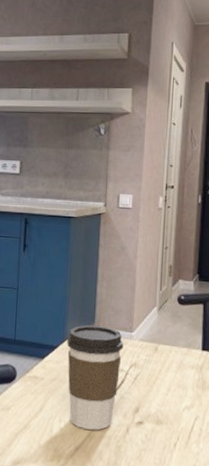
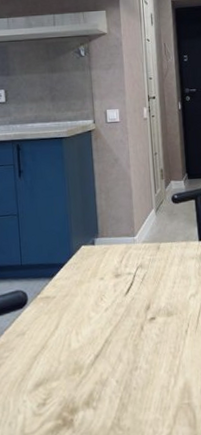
coffee cup: present [67,325,124,431] -> none [74,235,129,337]

